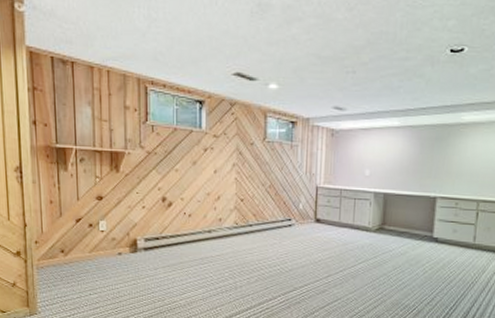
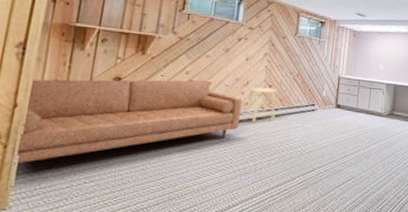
sofa: none [33,196,216,278] -> present [14,79,243,166]
stool: none [218,201,250,241] -> present [243,87,277,124]

